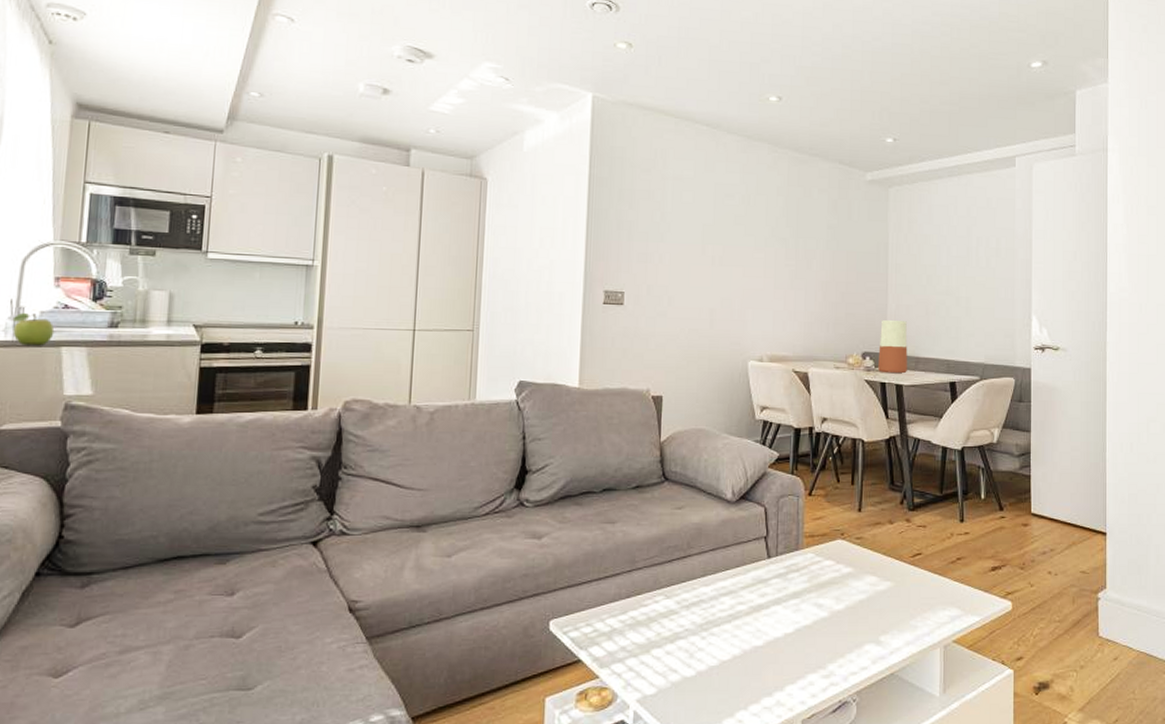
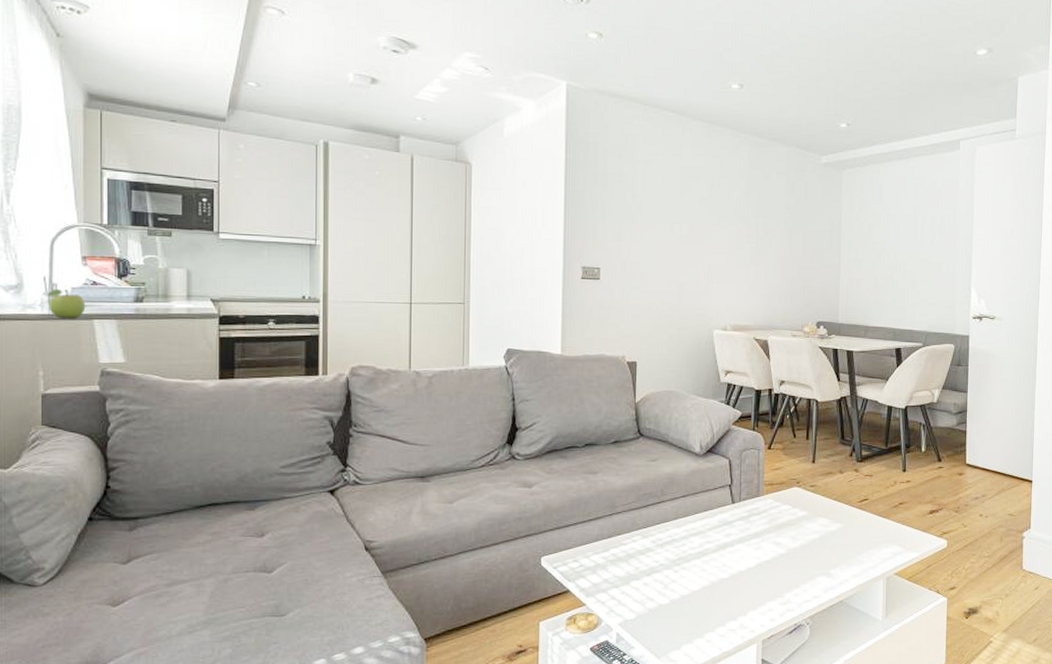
vase: present [878,320,908,374] -> none [831,293,858,341]

